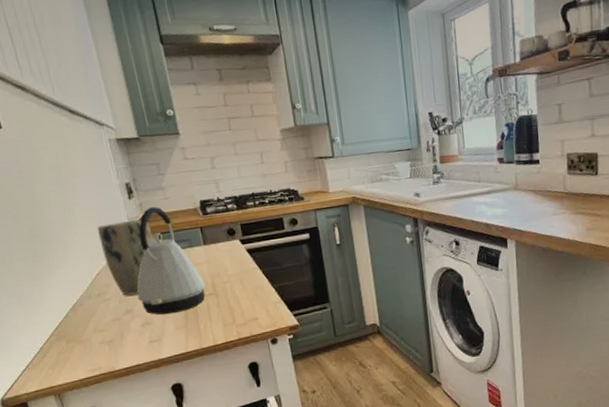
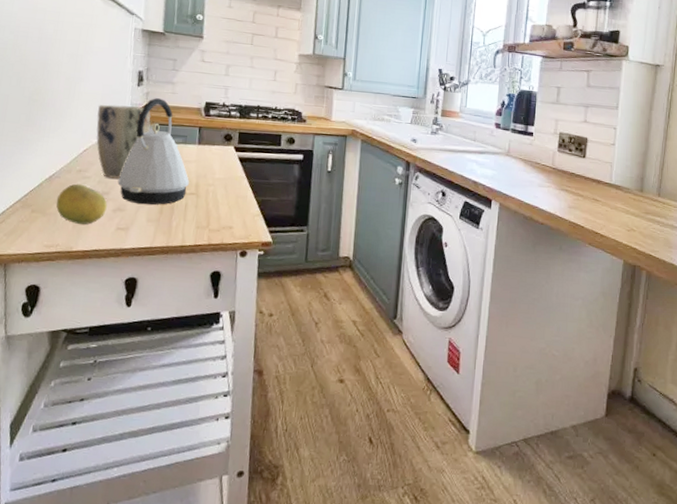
fruit: none [86,307,135,345] -> present [56,184,107,225]

